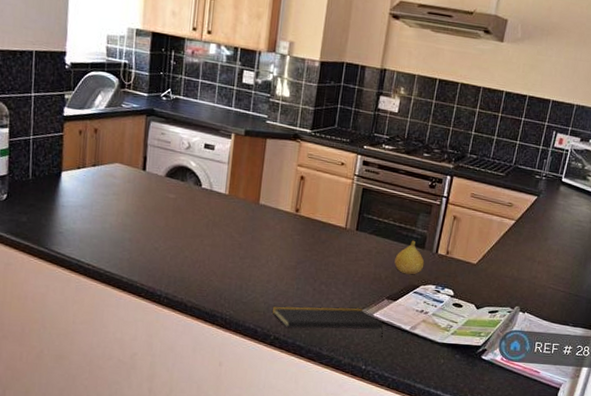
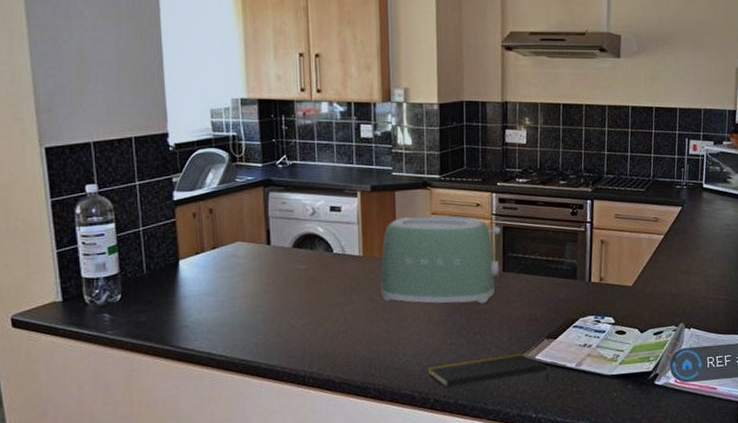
toaster: none [240,164,360,257] -> present [380,215,501,304]
fruit: present [394,240,425,275] -> none [548,272,580,309]

